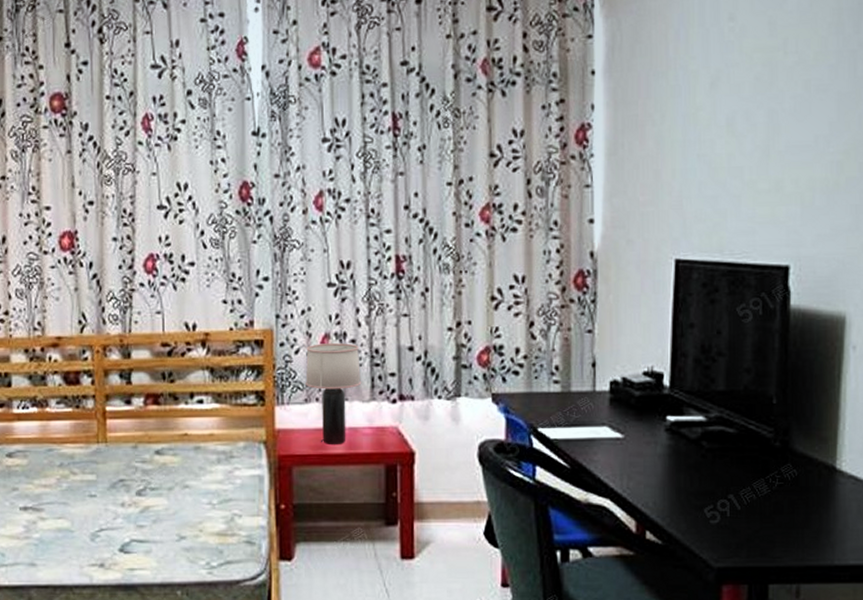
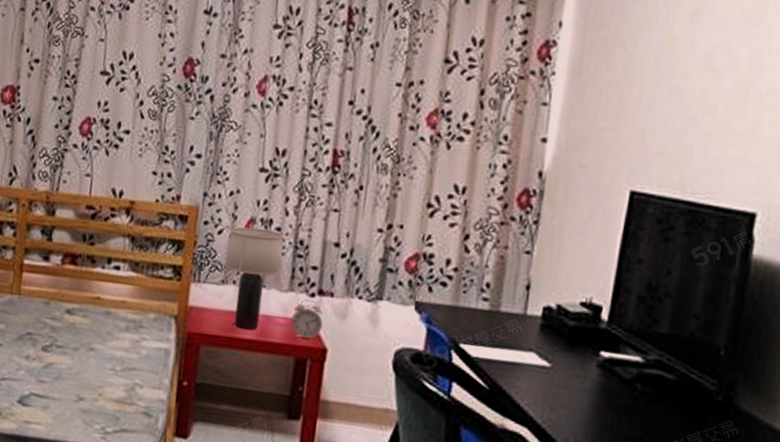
alarm clock: none [377,406,407,445] -> present [291,299,323,340]

